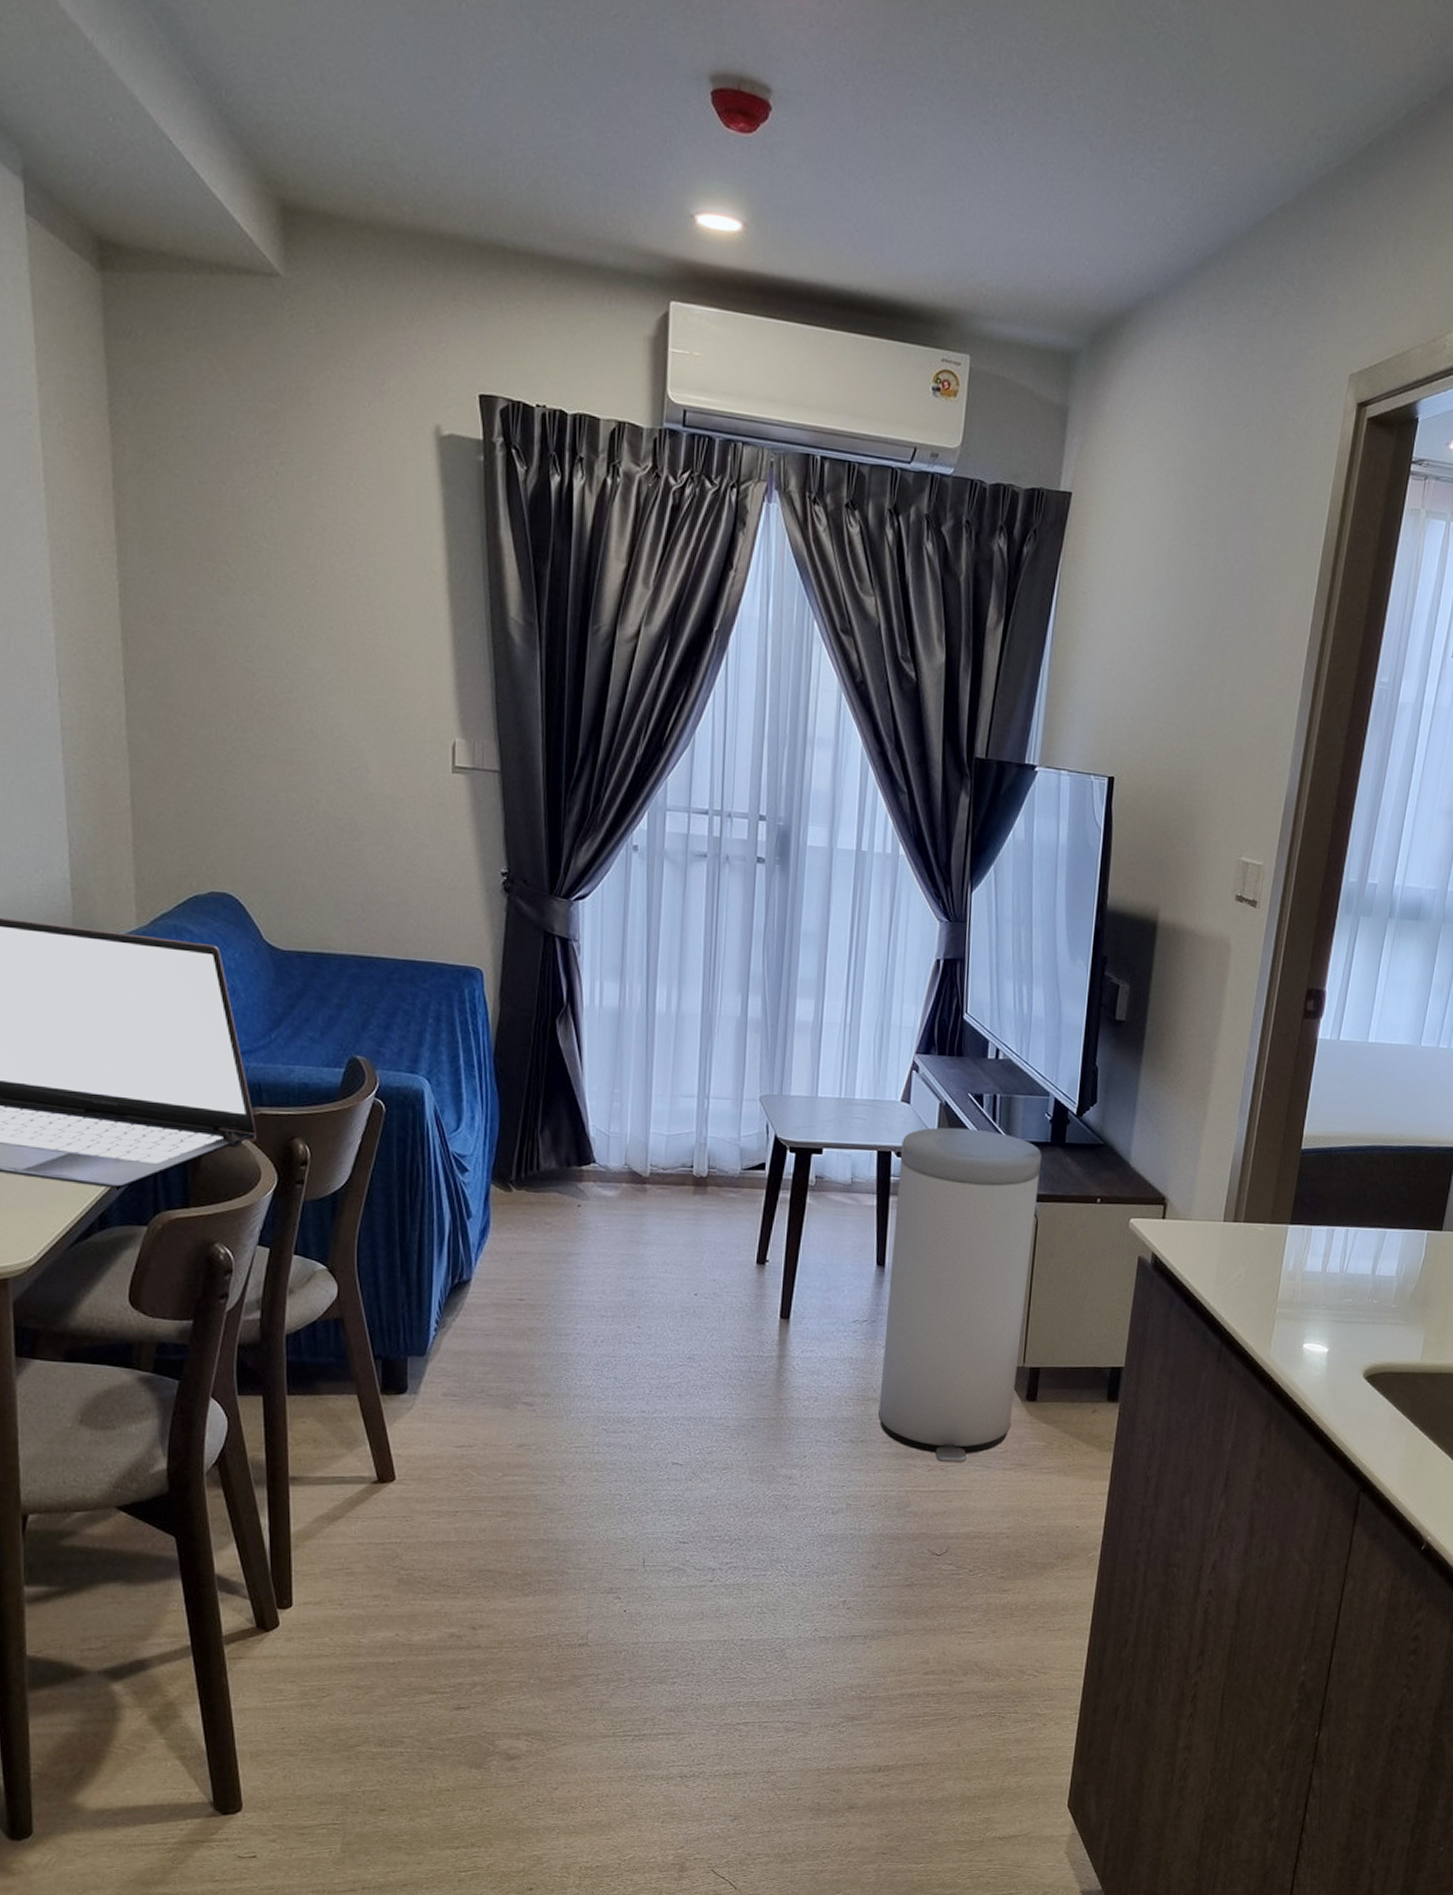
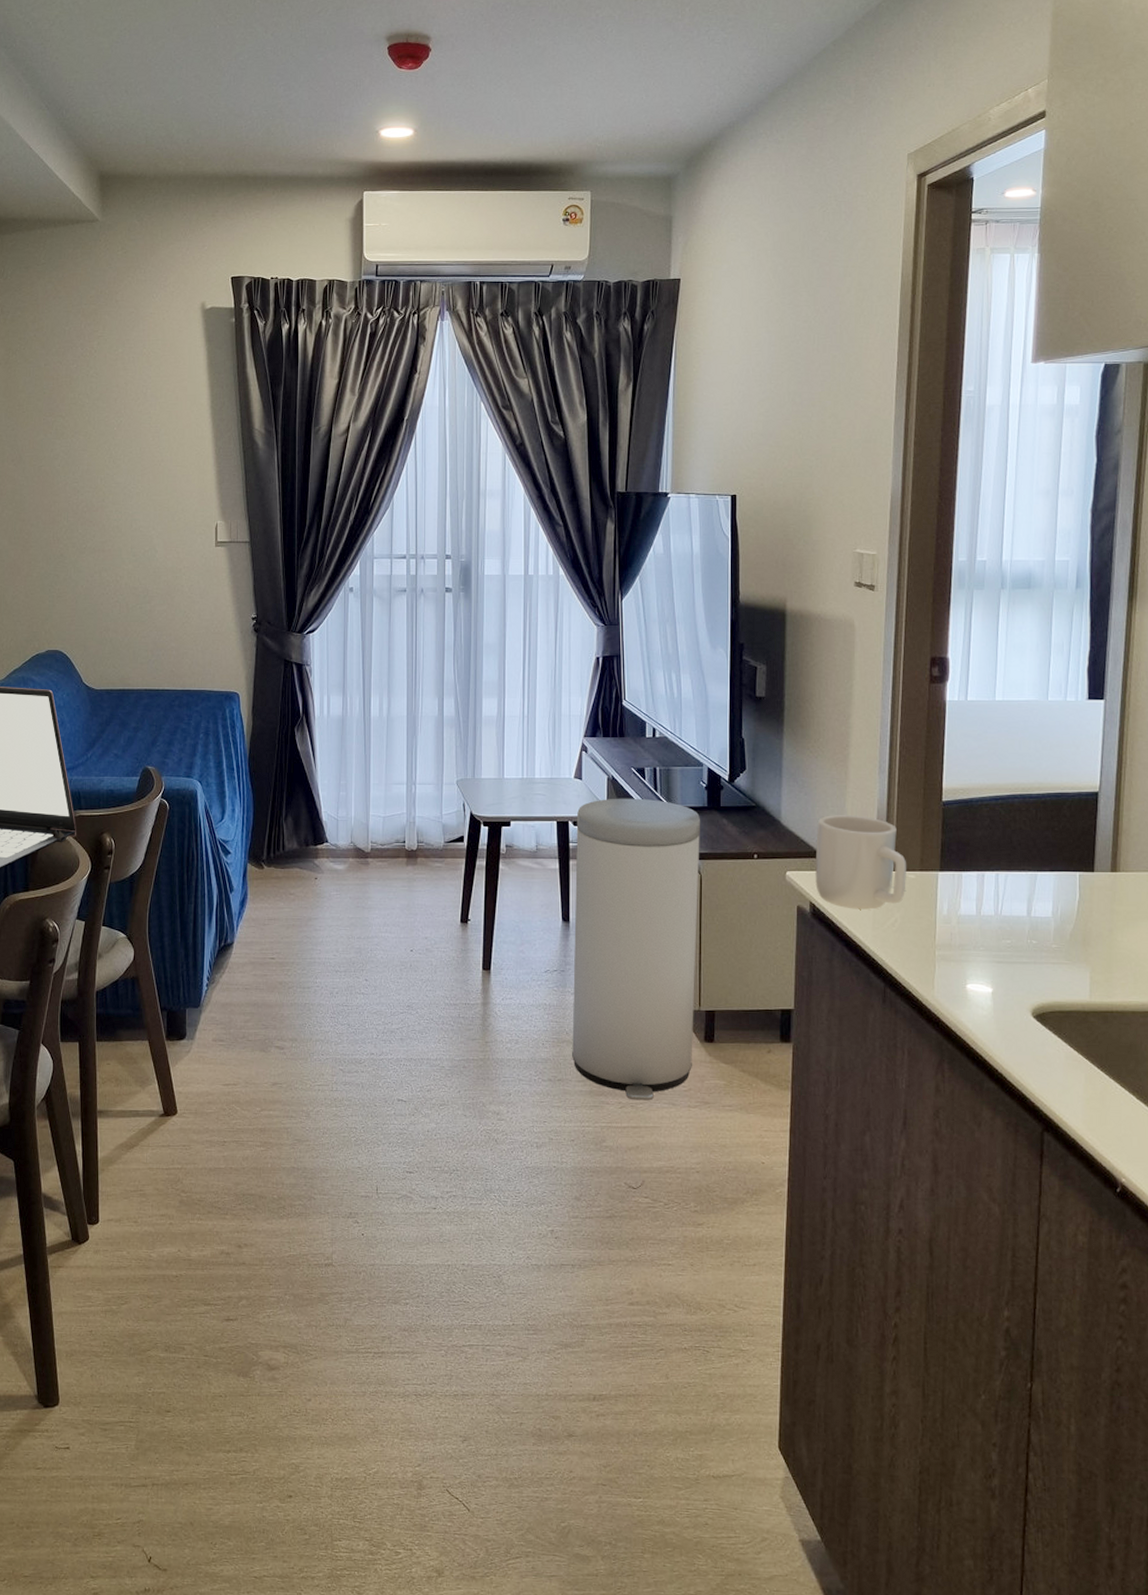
mug: none [1160,1158,1258,1263] -> present [815,815,907,910]

